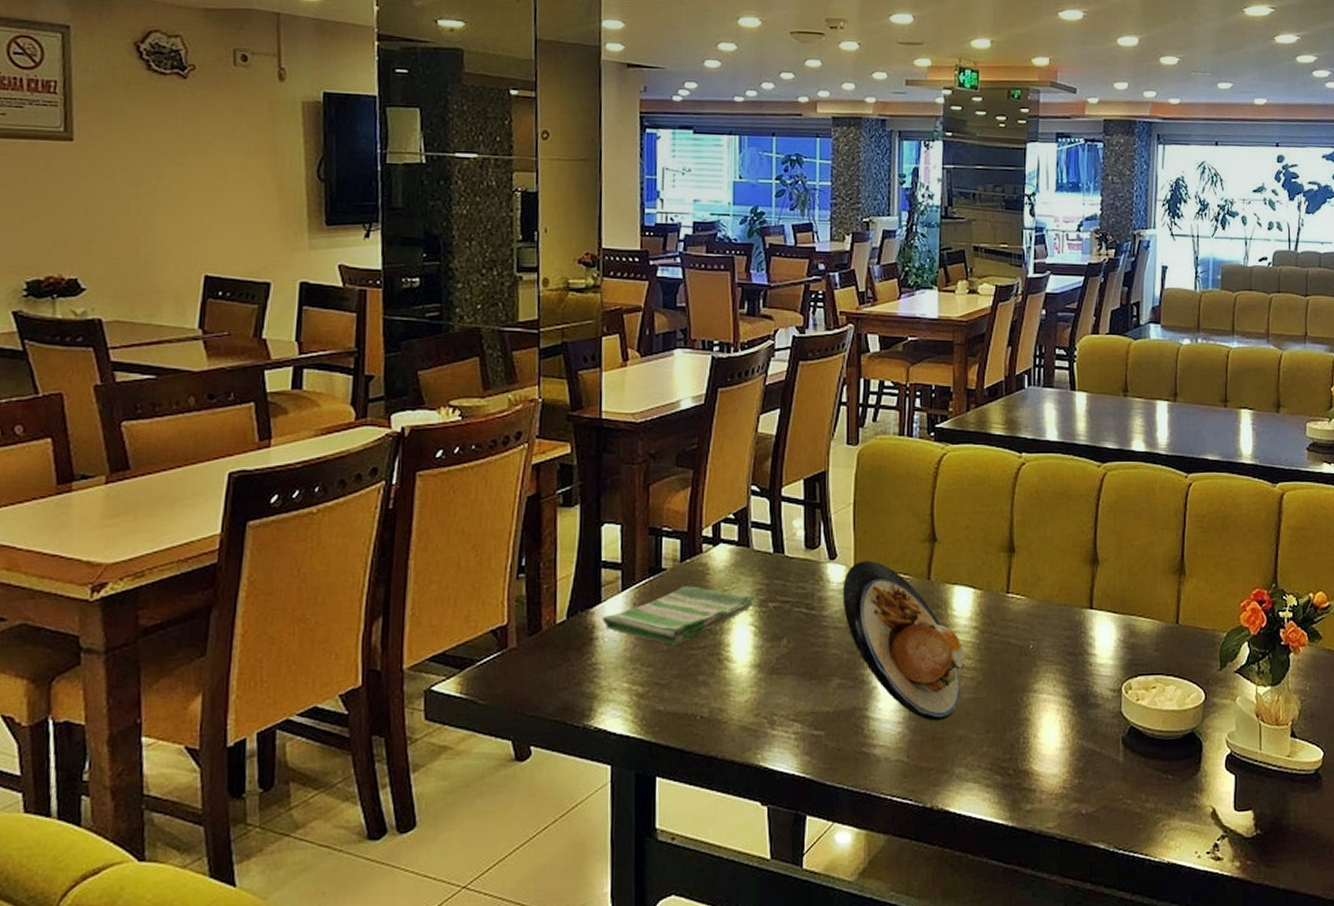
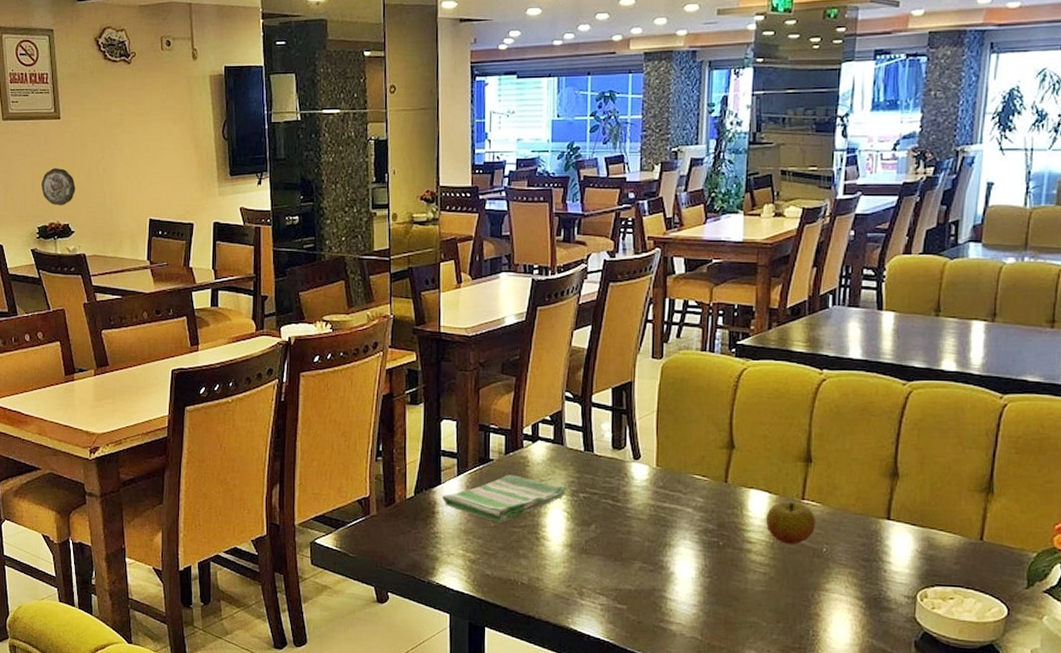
decorative plate: none [35,203,92,254] -> present [41,167,76,206]
plate: present [842,561,966,721] -> none [645,462,759,608]
apple: none [972,595,1022,643] -> present [766,501,817,544]

